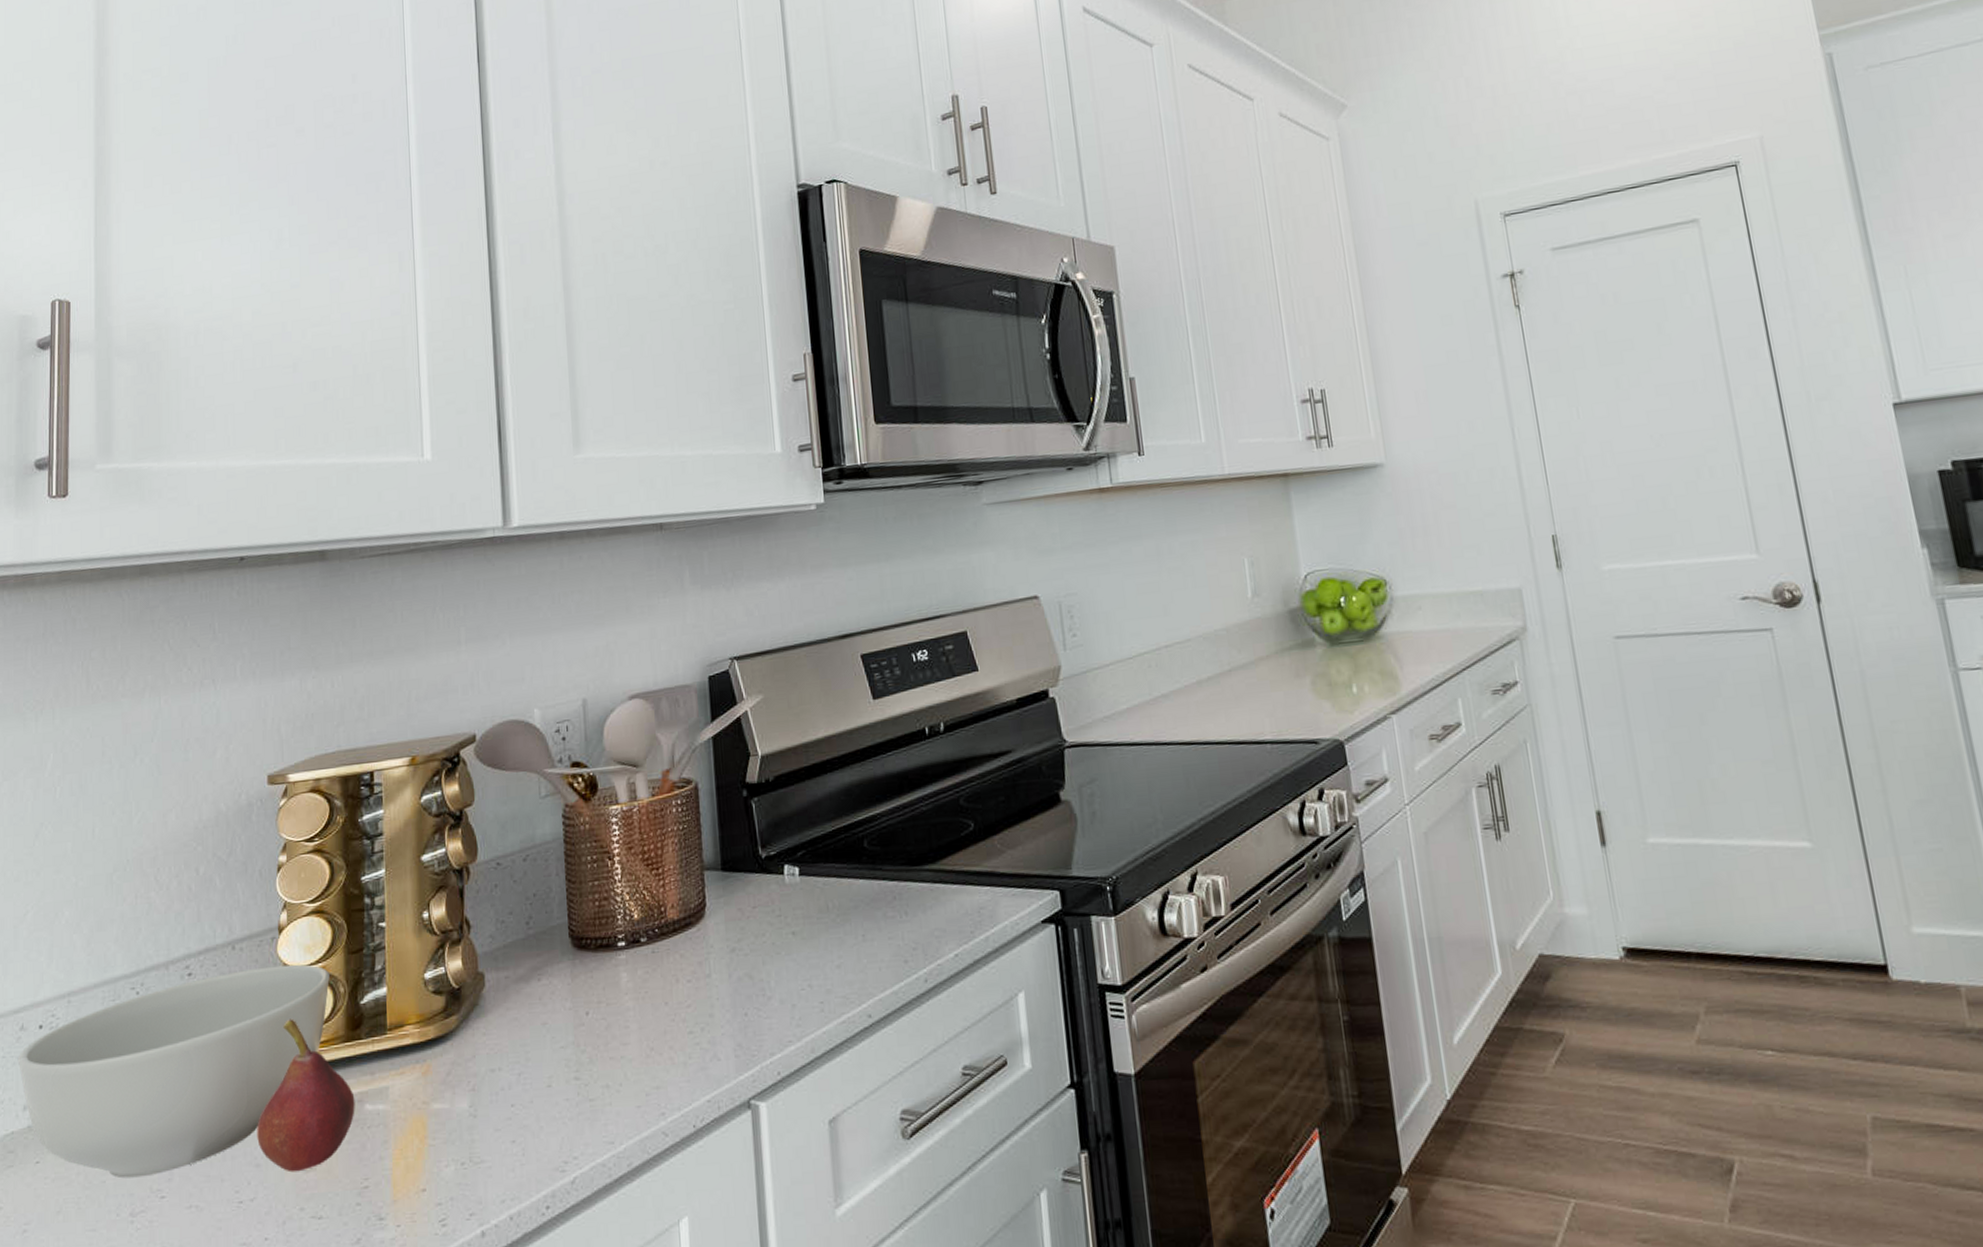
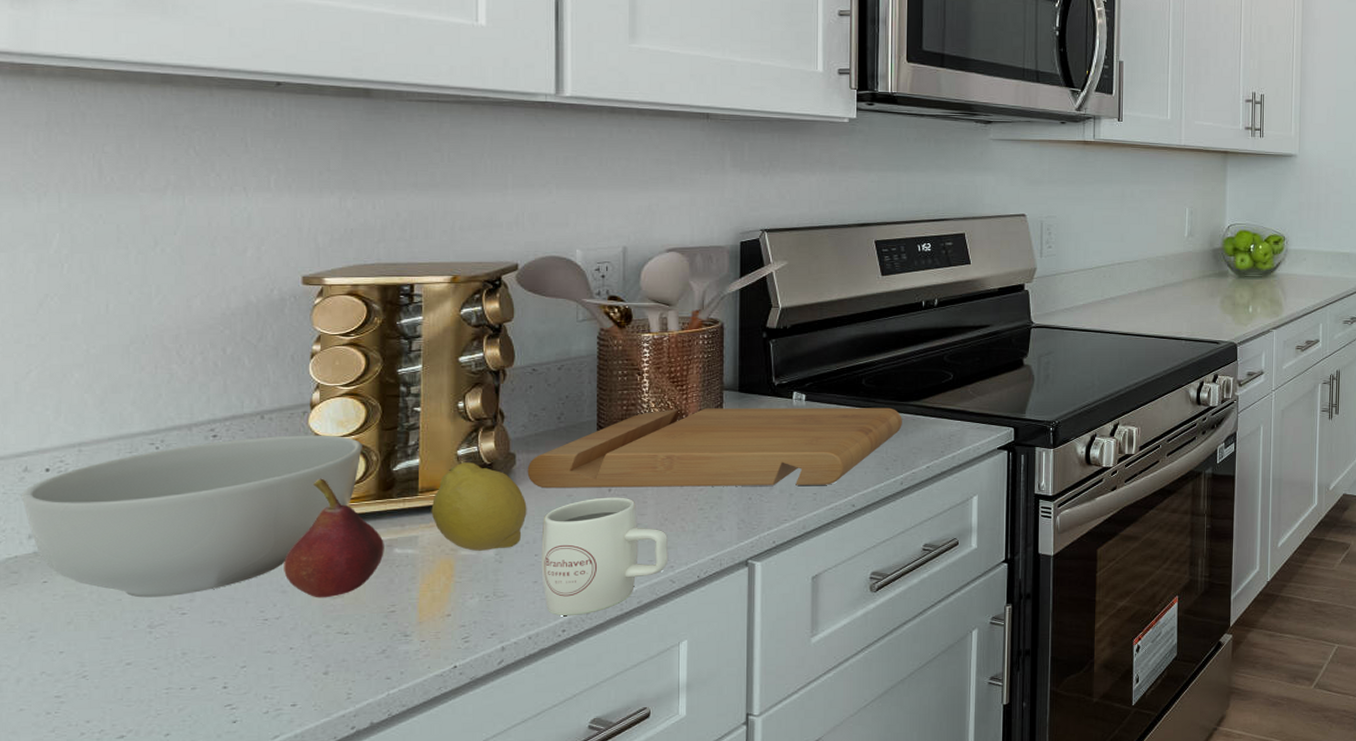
fruit: none [400,987,500,1103] -> present [431,462,527,551]
cutting board: none [497,876,918,1016] -> present [527,408,902,489]
mug: none [517,1021,659,1188] -> present [541,497,669,617]

